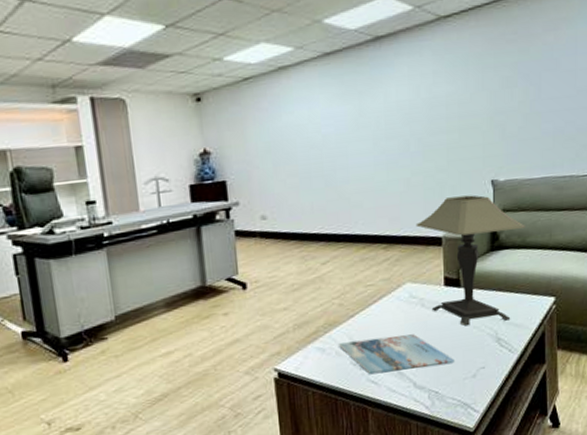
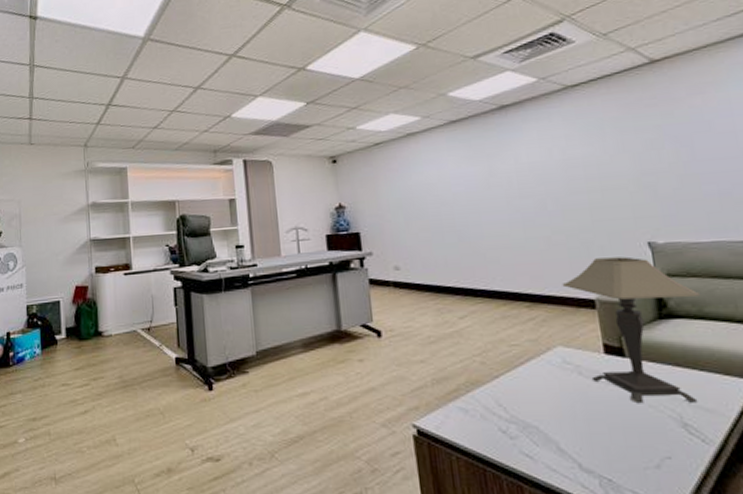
magazine: present [339,334,454,374] -> none [484,404,628,447]

